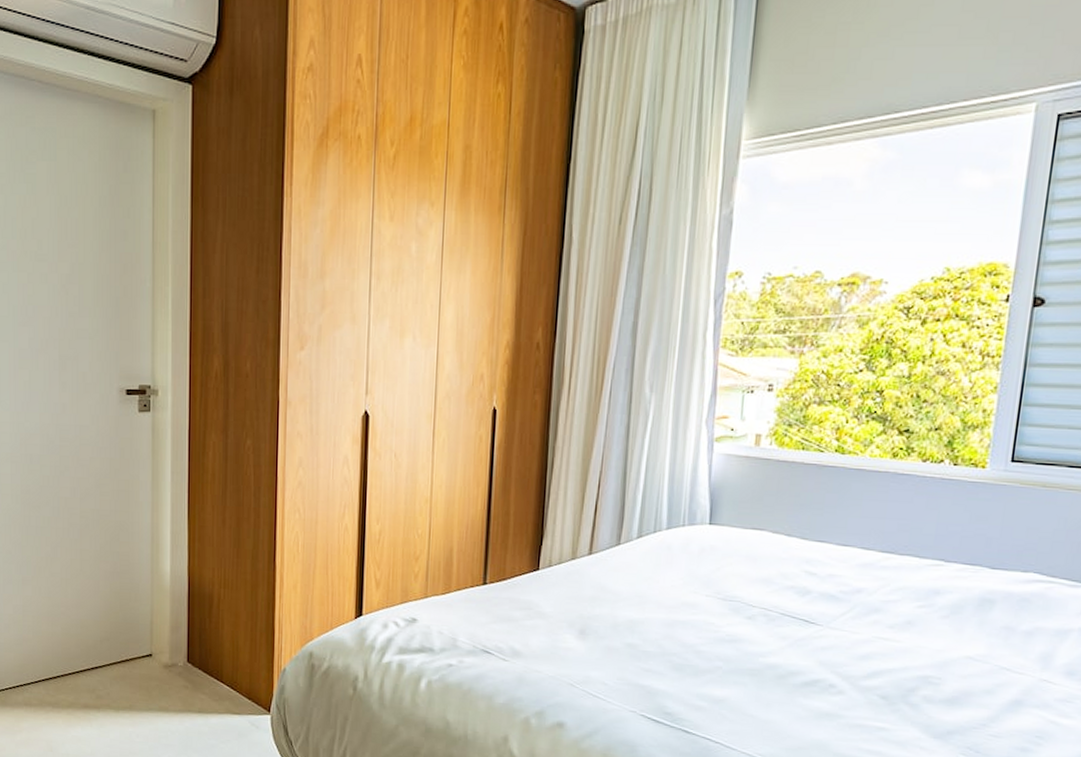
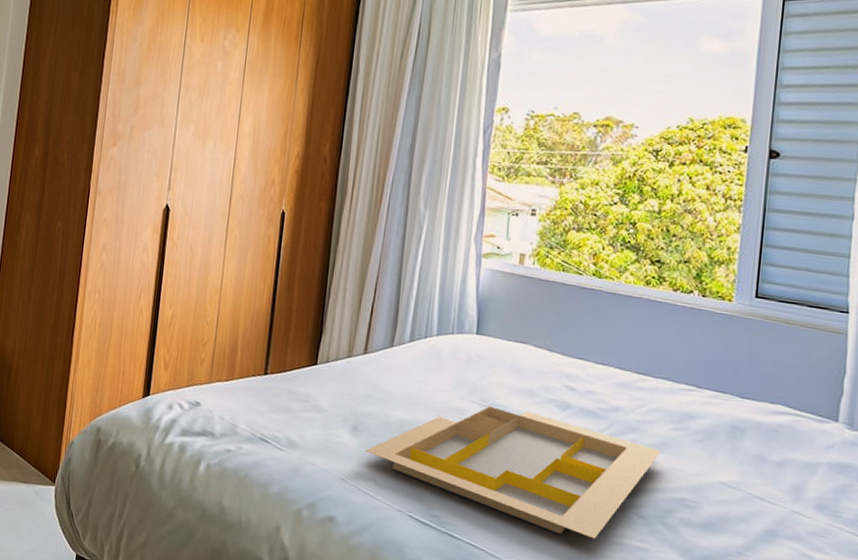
serving tray: none [593,598,905,724] -> present [364,406,661,540]

